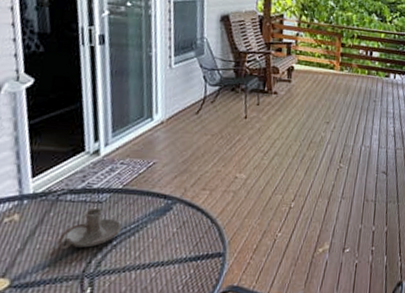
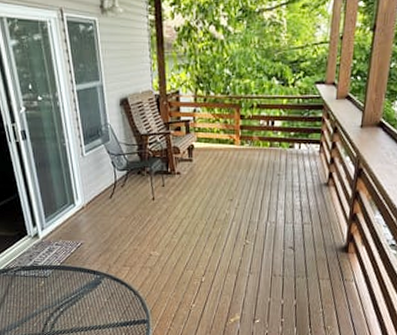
candle holder: present [57,207,122,249] -> none [21,281,65,313]

